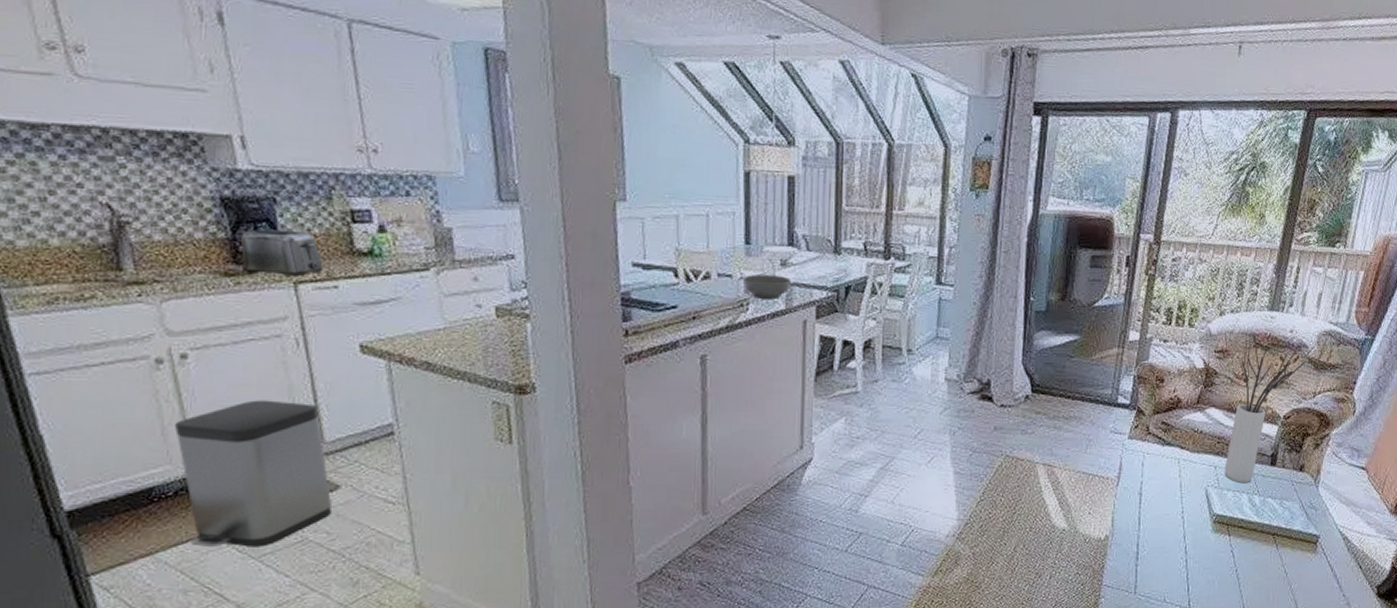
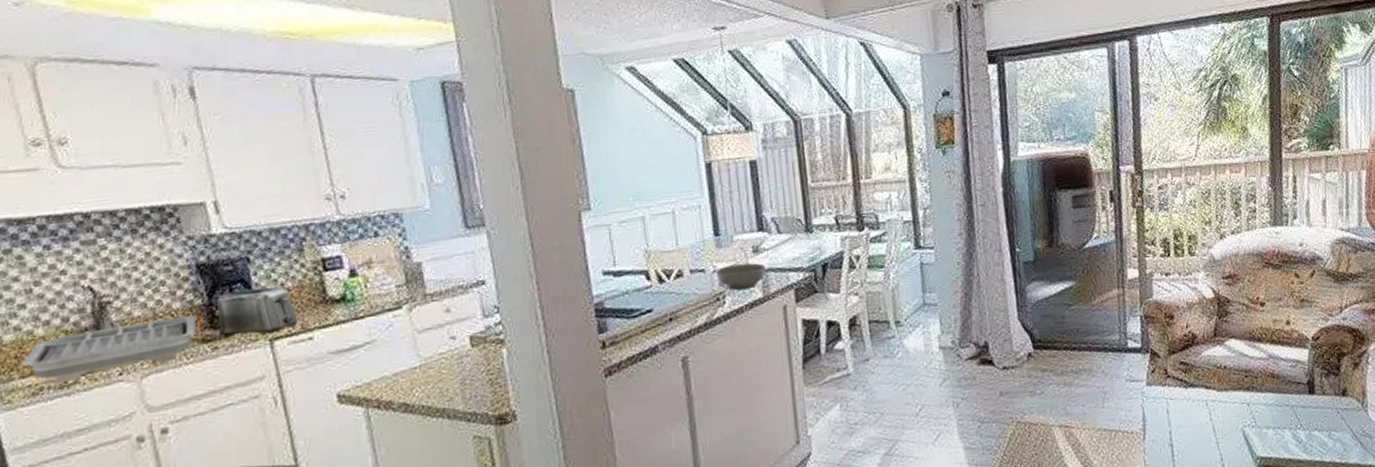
dish rack: none [35,246,220,295] -> present [21,315,197,383]
vase: present [1224,334,1305,484] -> none [1251,253,1323,419]

